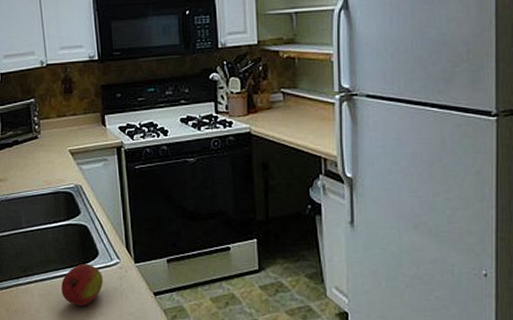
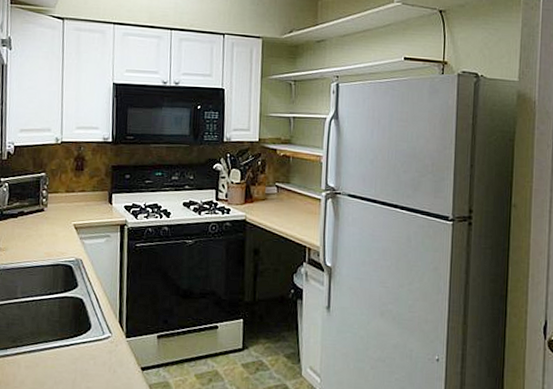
fruit: present [61,263,103,307] -> none [49,336,93,380]

